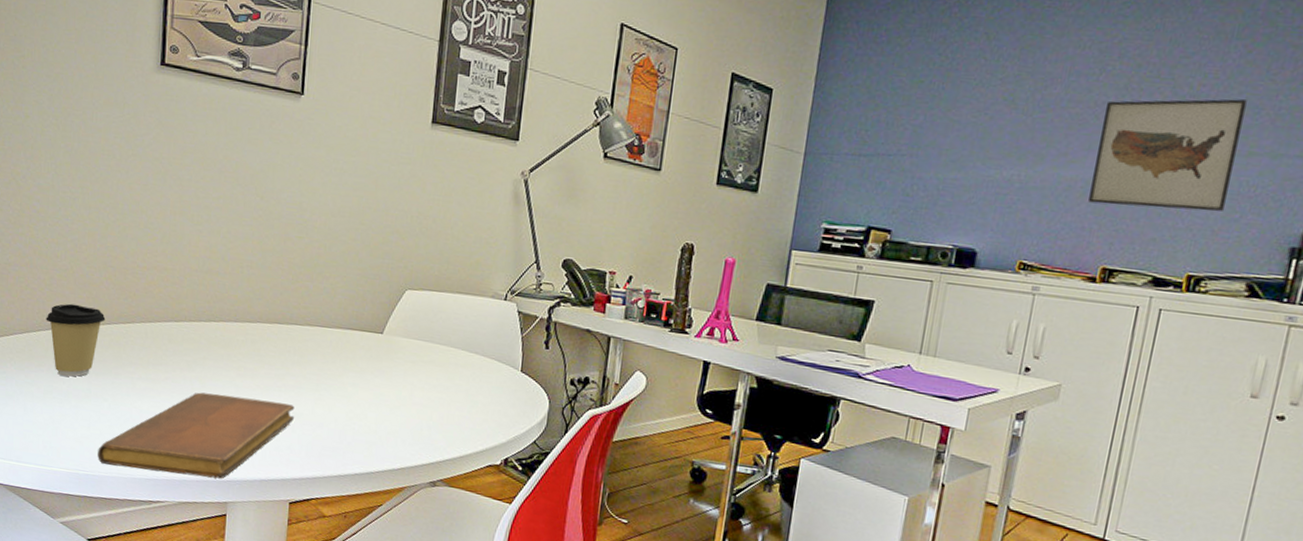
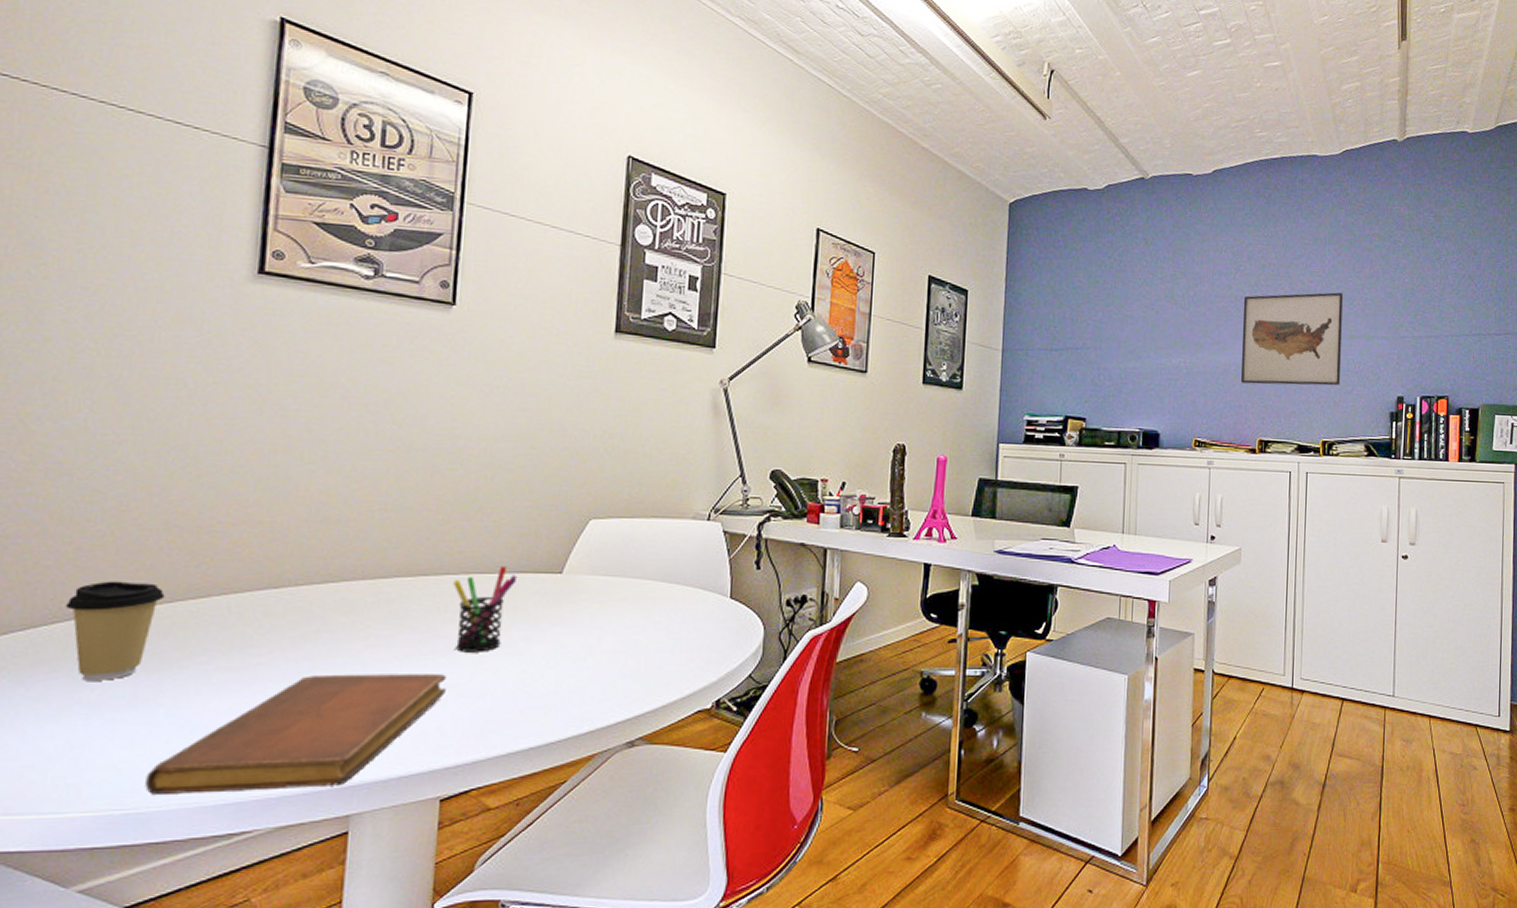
pen holder: none [300,322,348,391] -> present [453,566,518,652]

